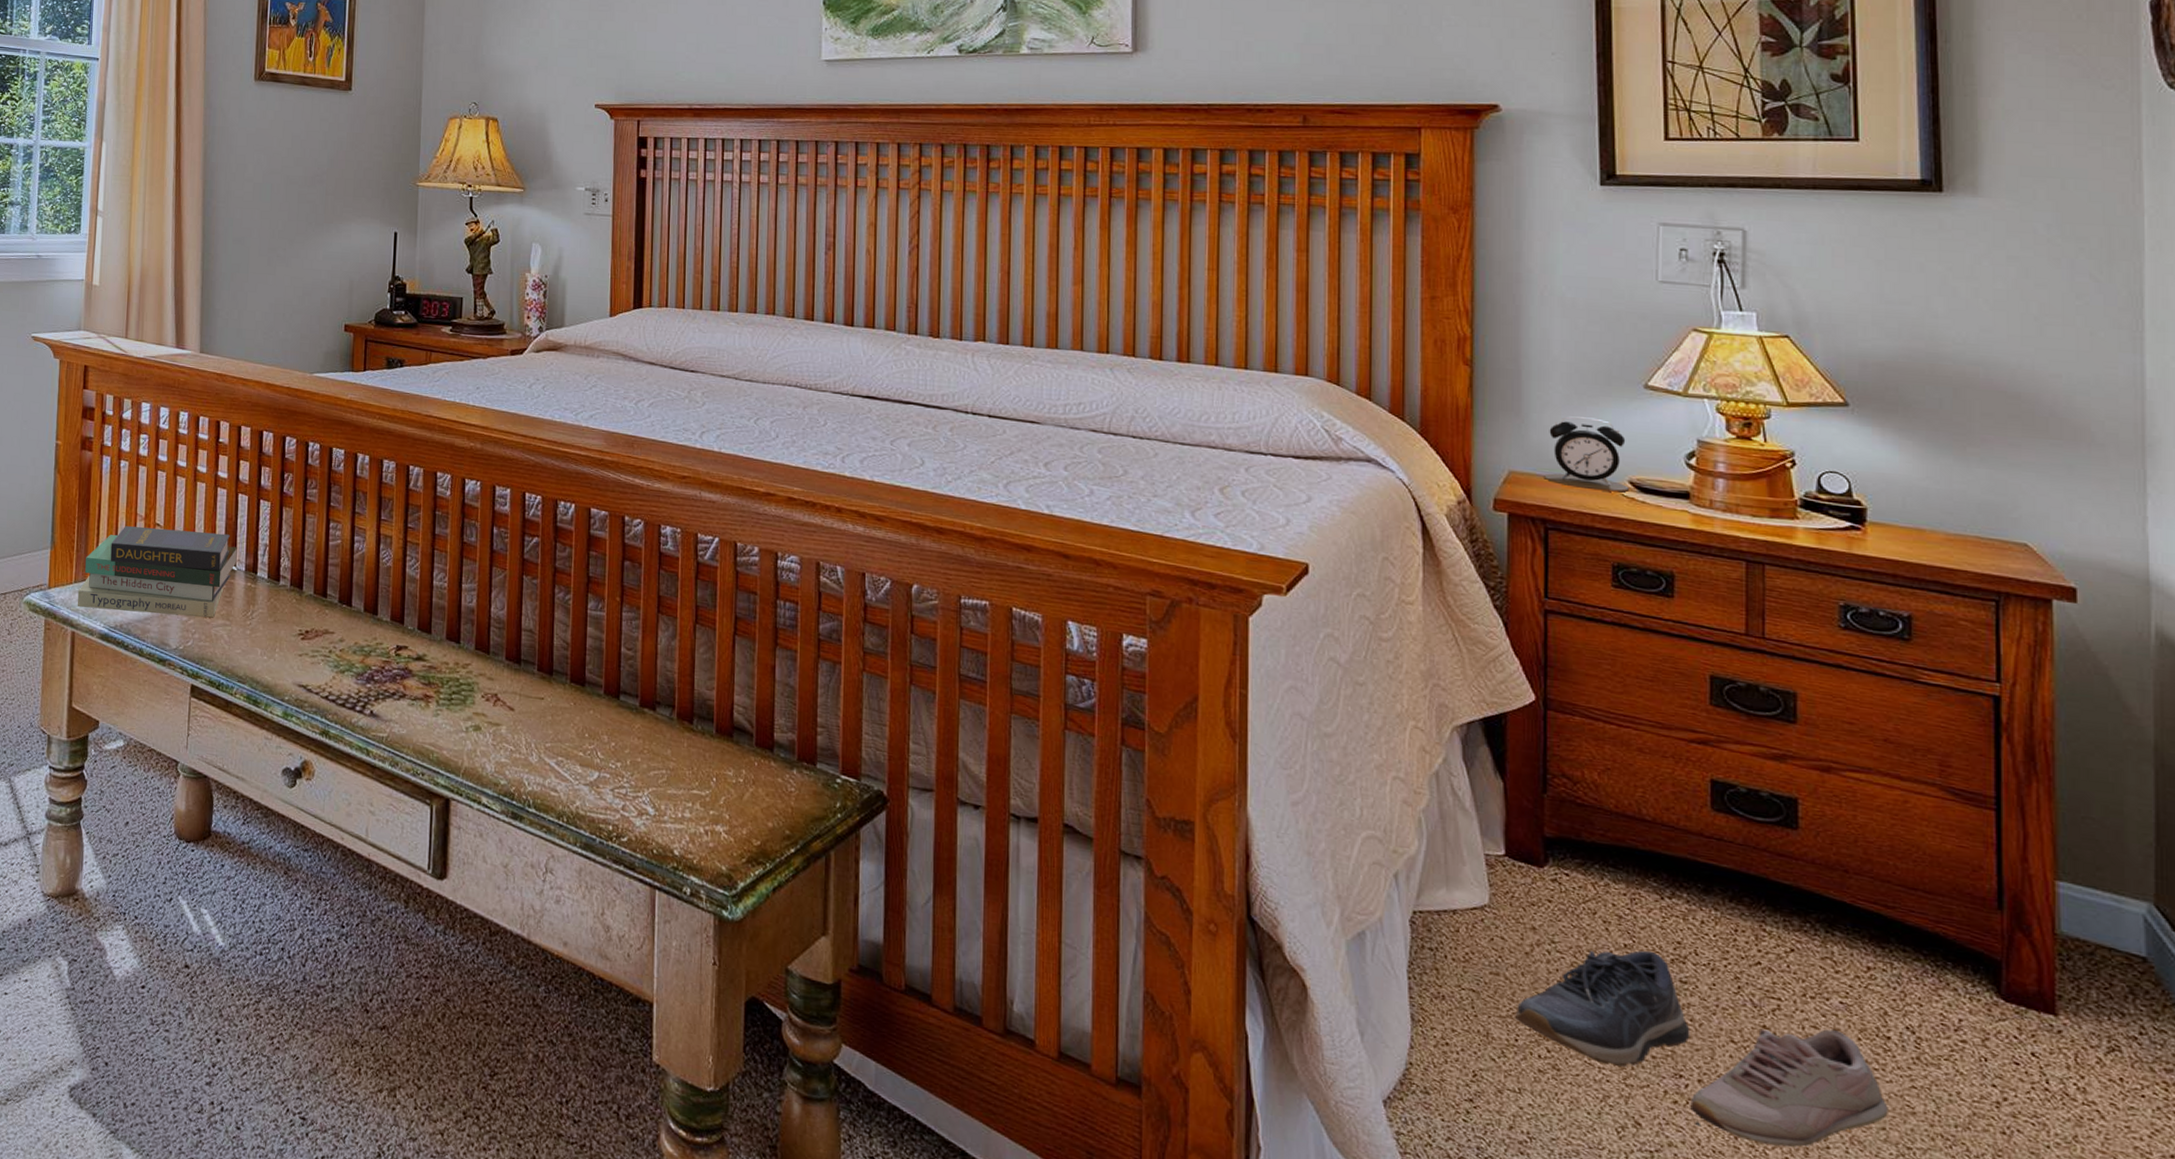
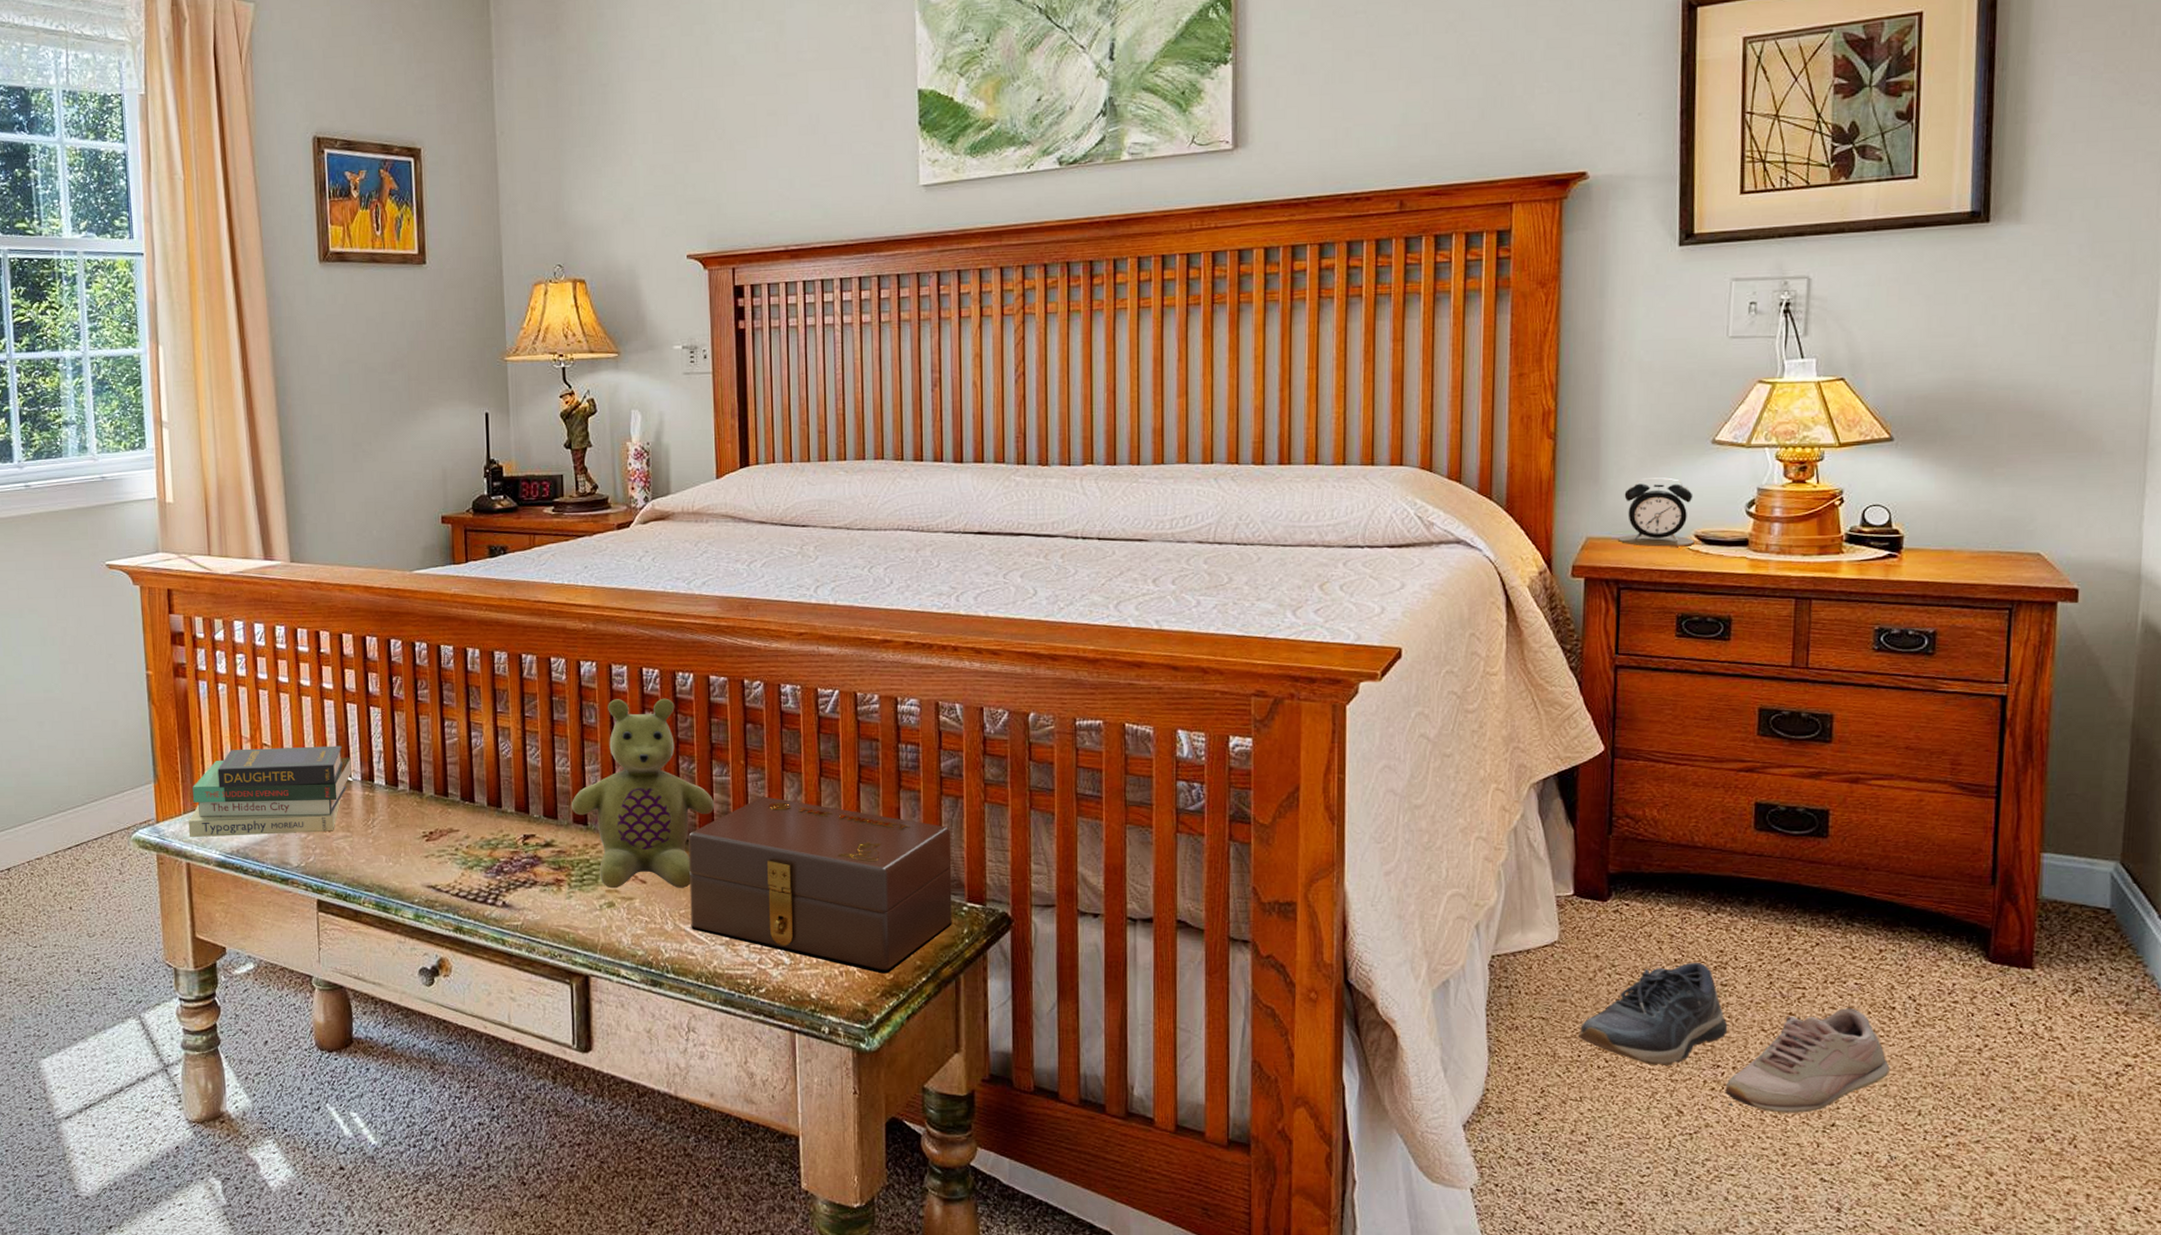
stuffed bear: none [445,520,588,721] -> present [571,698,715,889]
jewelry box: none [556,636,827,840] -> present [688,796,952,974]

